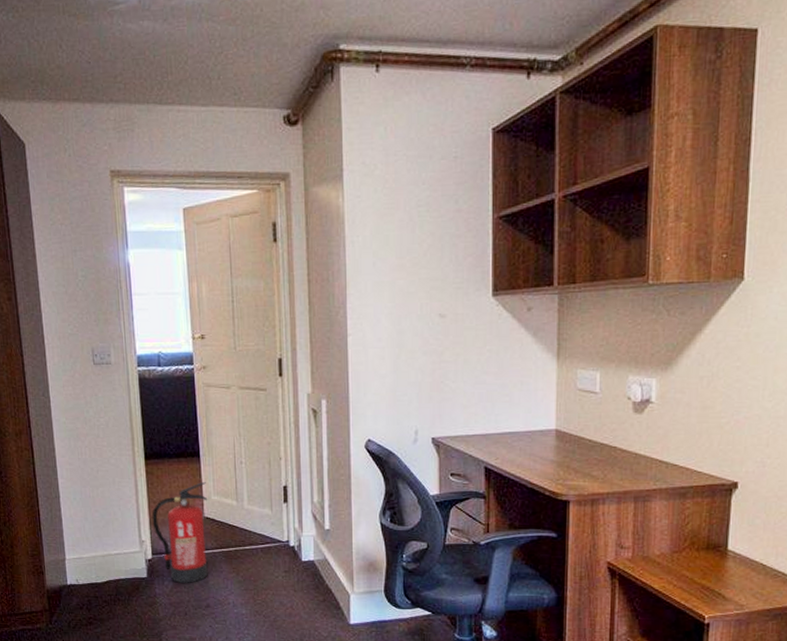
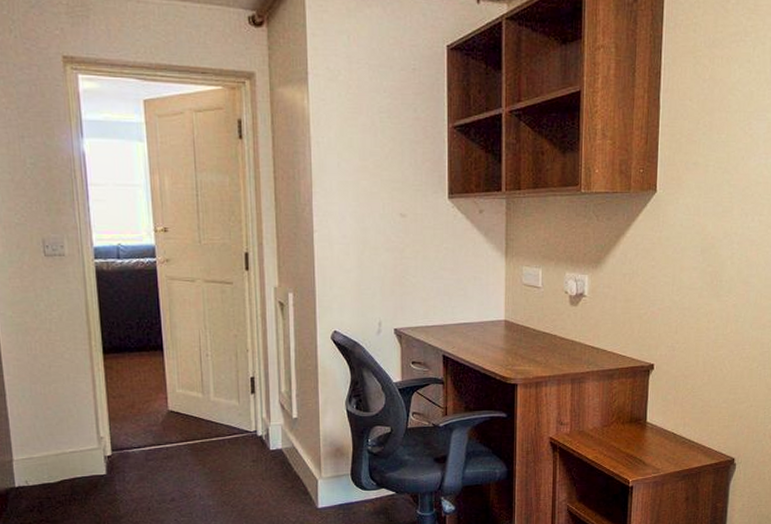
fire extinguisher: present [152,482,208,583] -> none [111,376,173,478]

